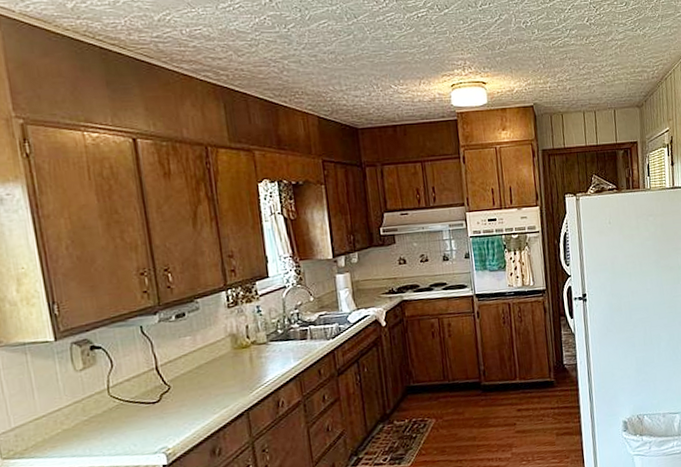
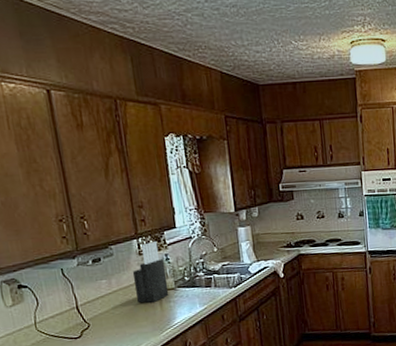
knife block: none [220,293,261,360] -> present [132,242,169,303]

